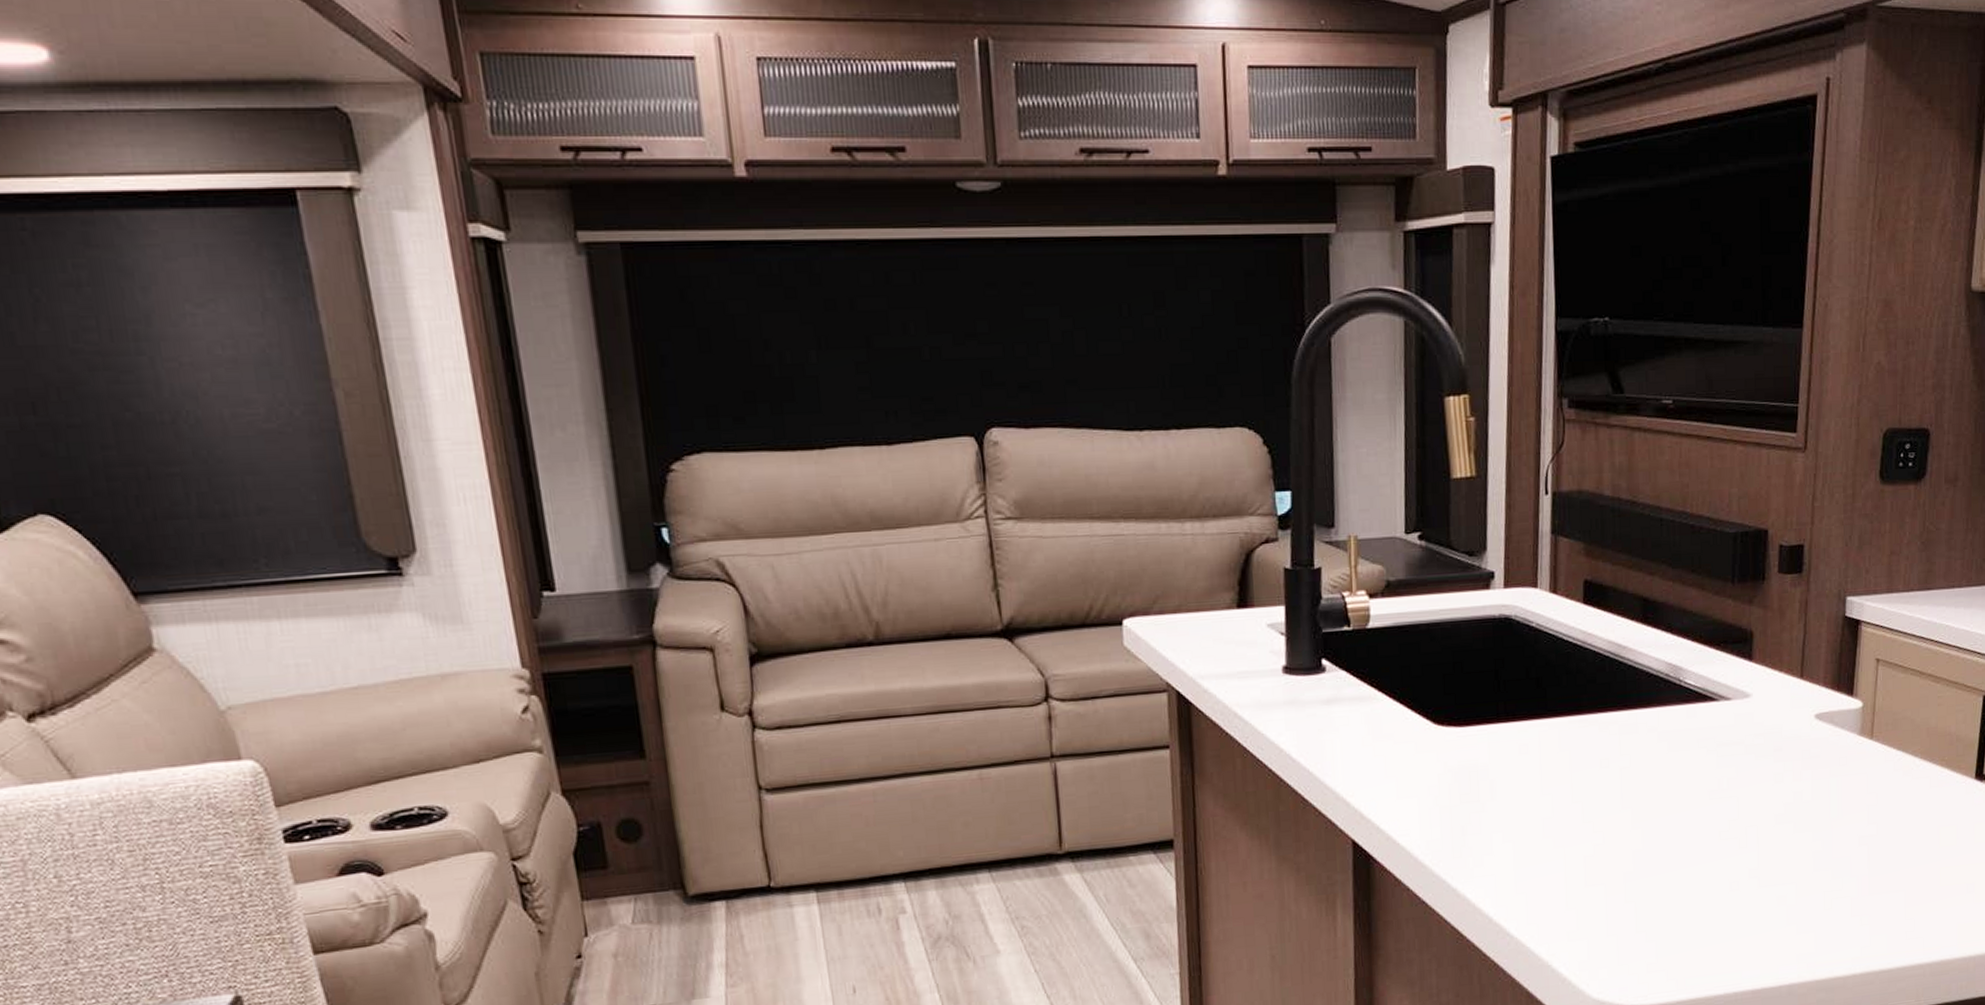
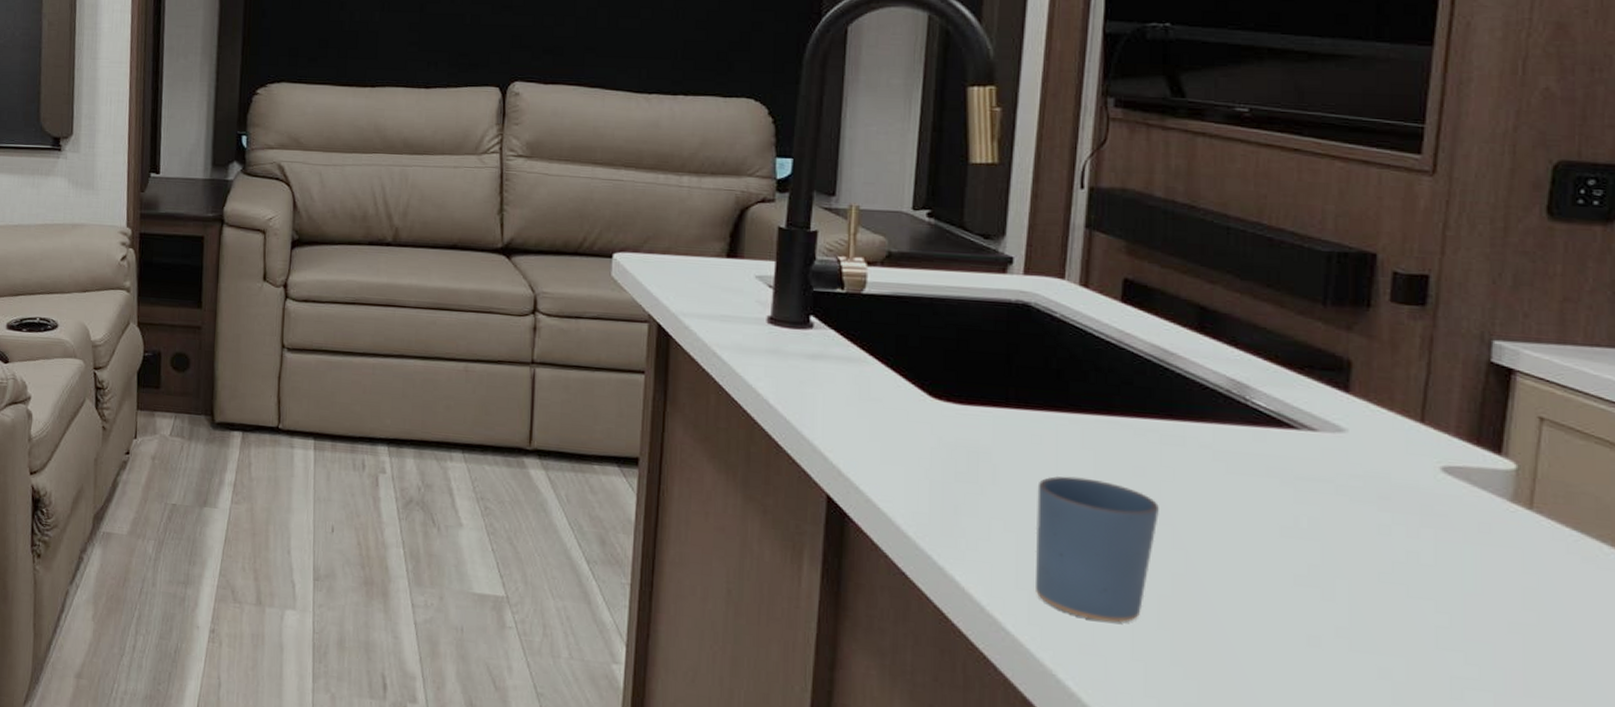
mug: none [1527,777,1621,908] -> present [1035,476,1159,623]

